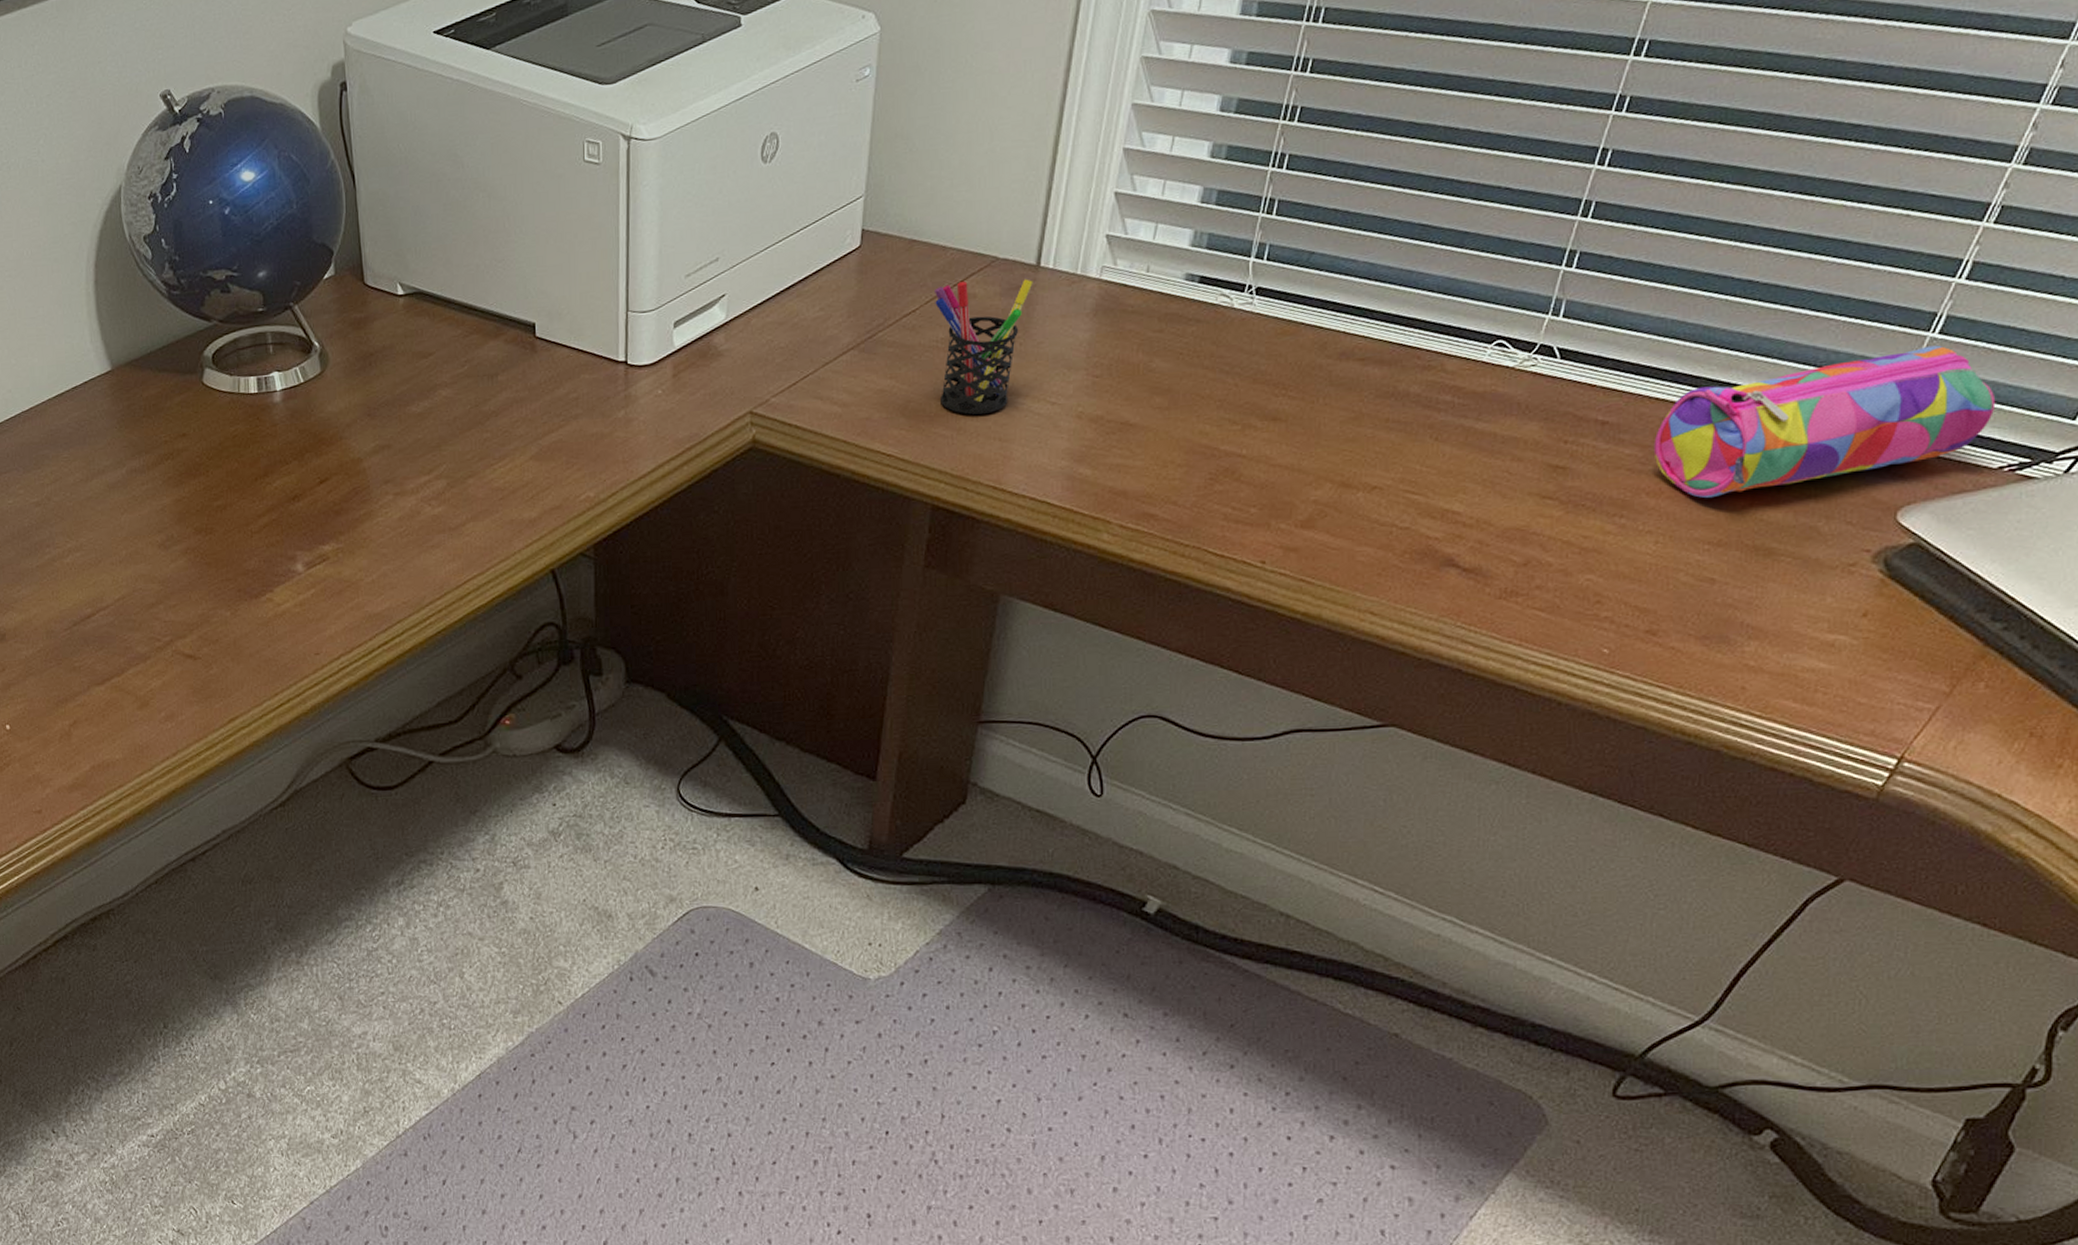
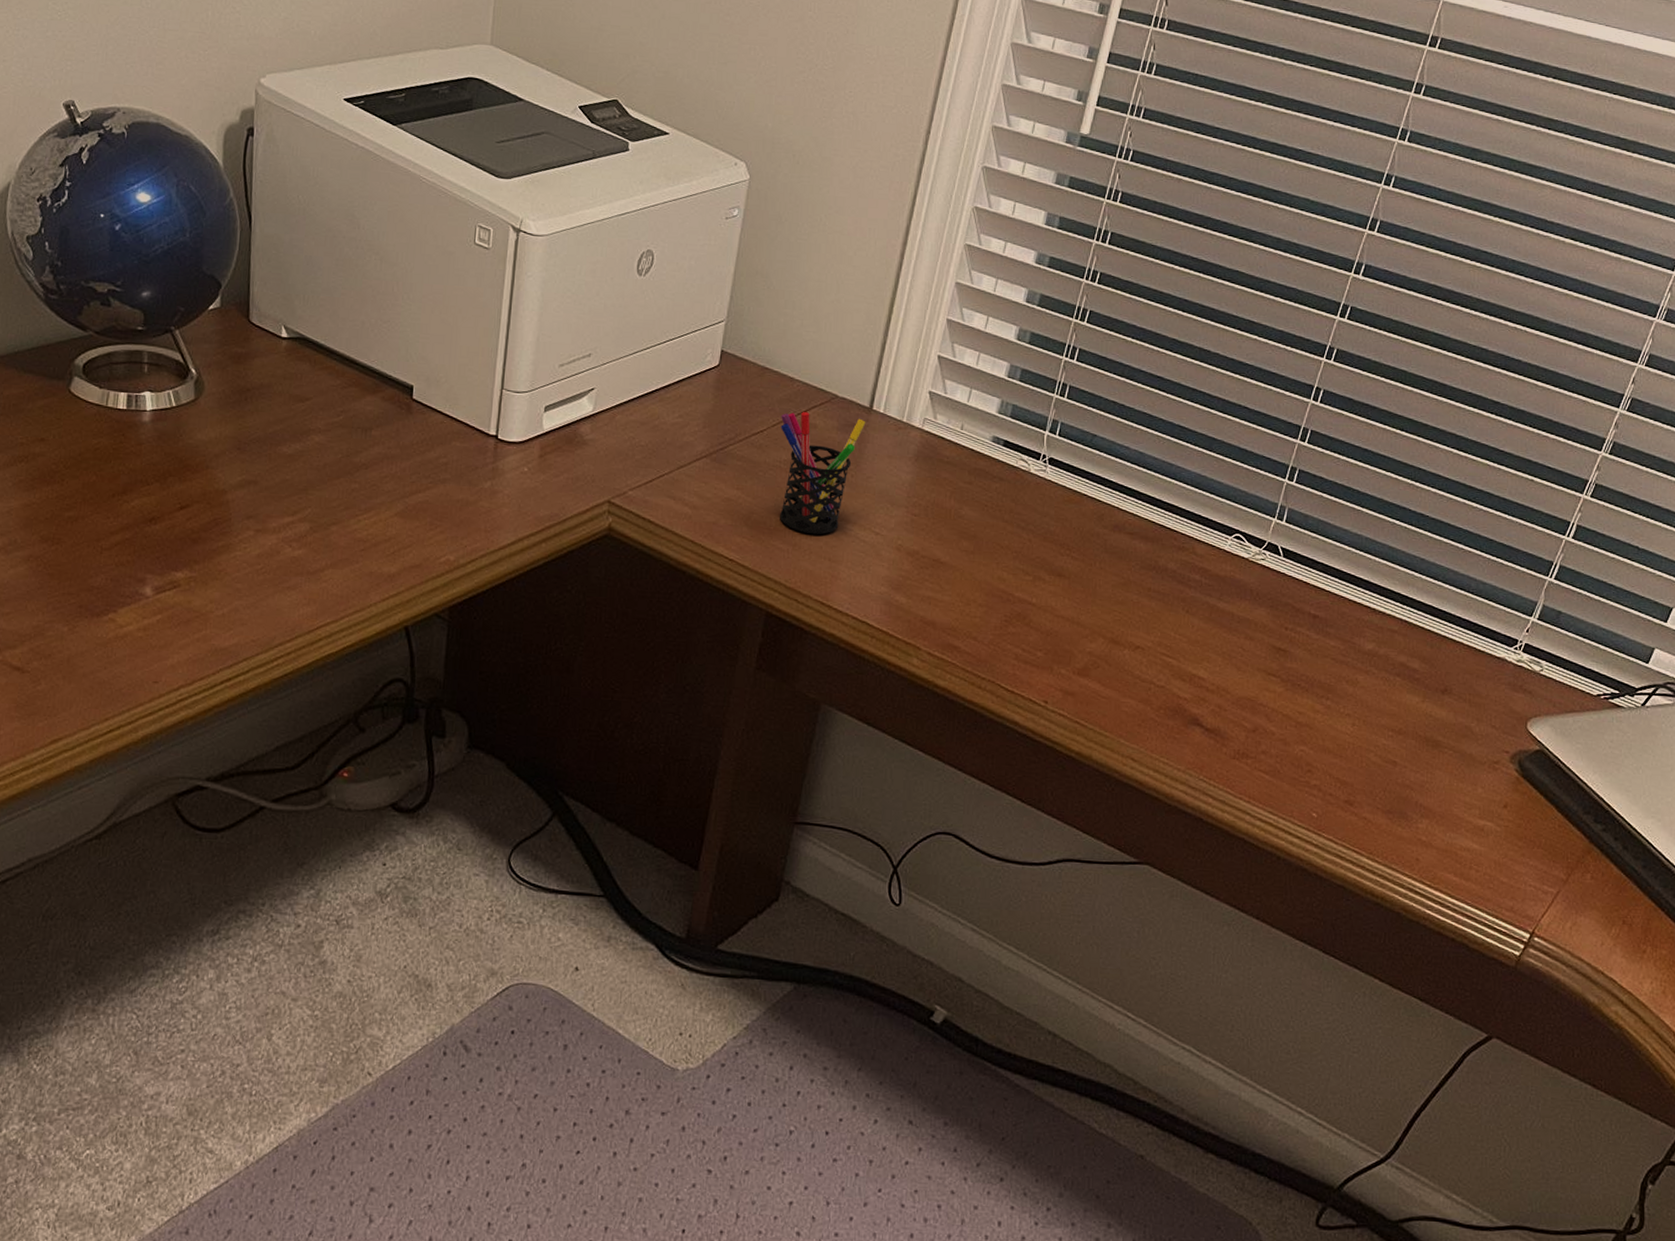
pencil case: present [1653,345,1996,498] -> none [1352,588,1594,692]

